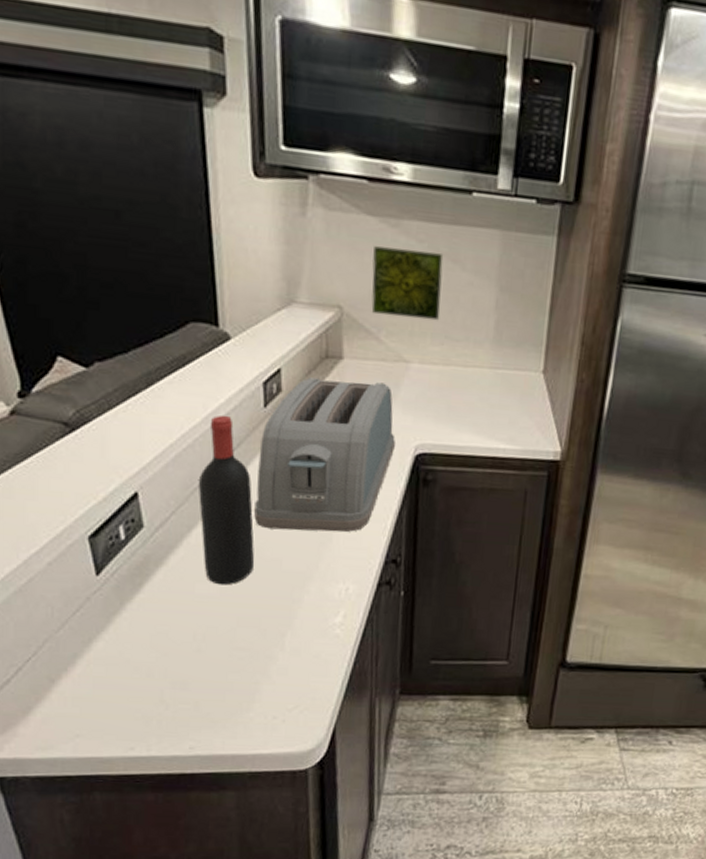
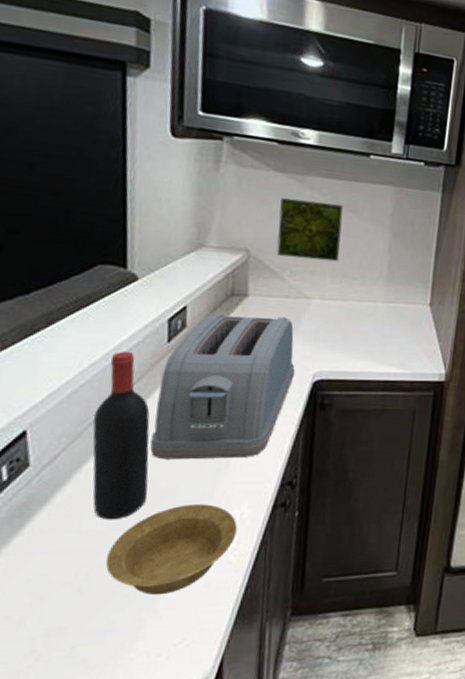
bowl: none [220,575,343,662] -> present [105,504,237,595]

